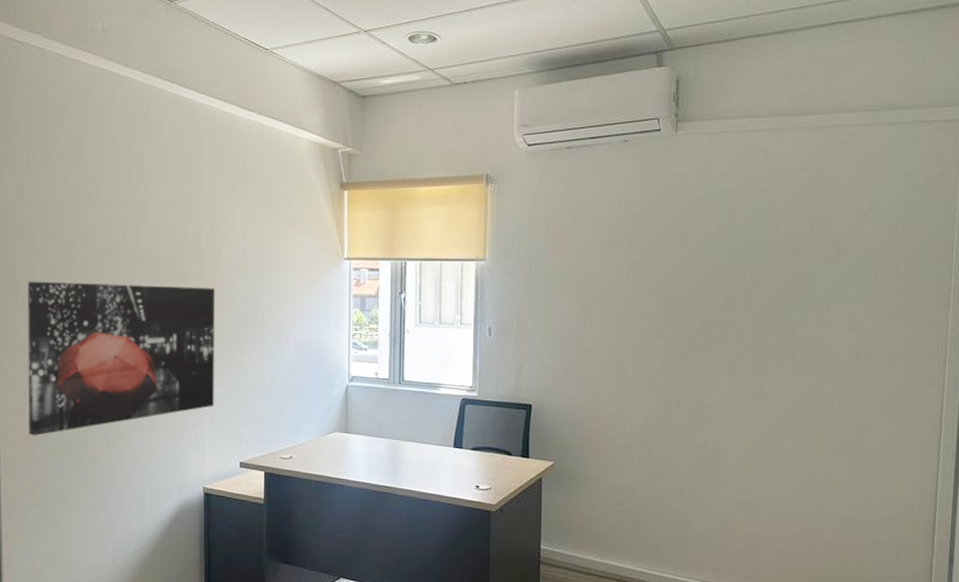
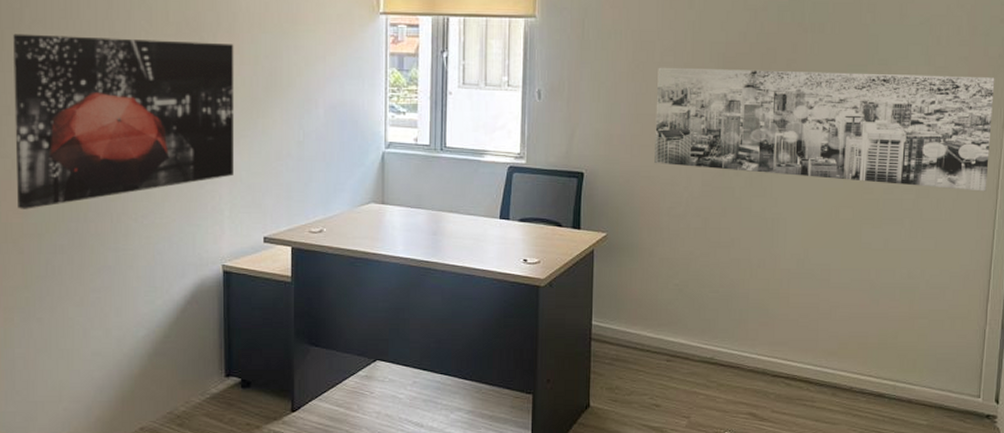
wall art: none [599,305,936,425] -> present [654,67,995,192]

